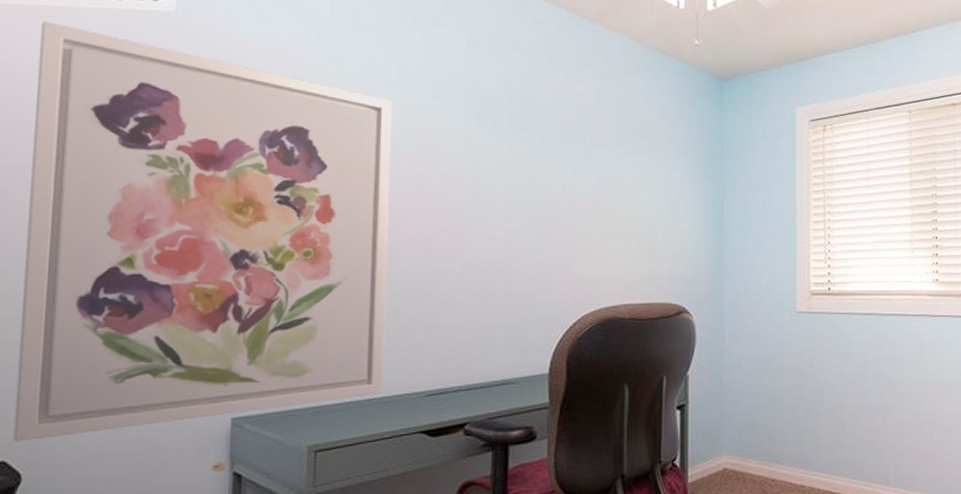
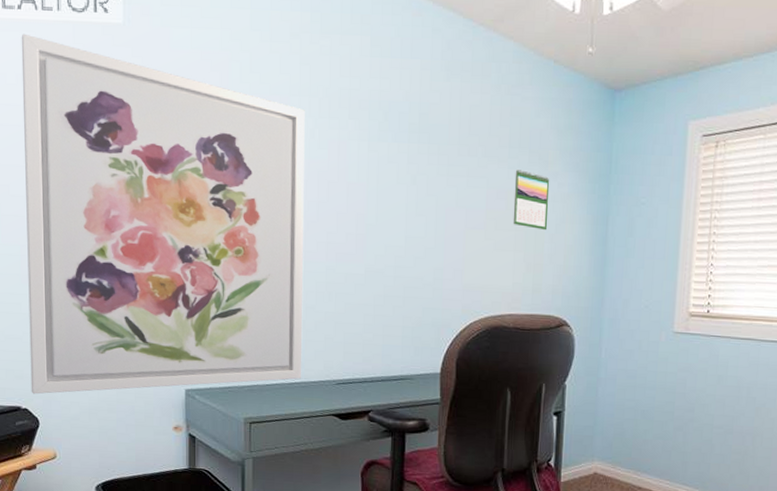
calendar: none [624,156,662,216] -> present [513,170,550,231]

